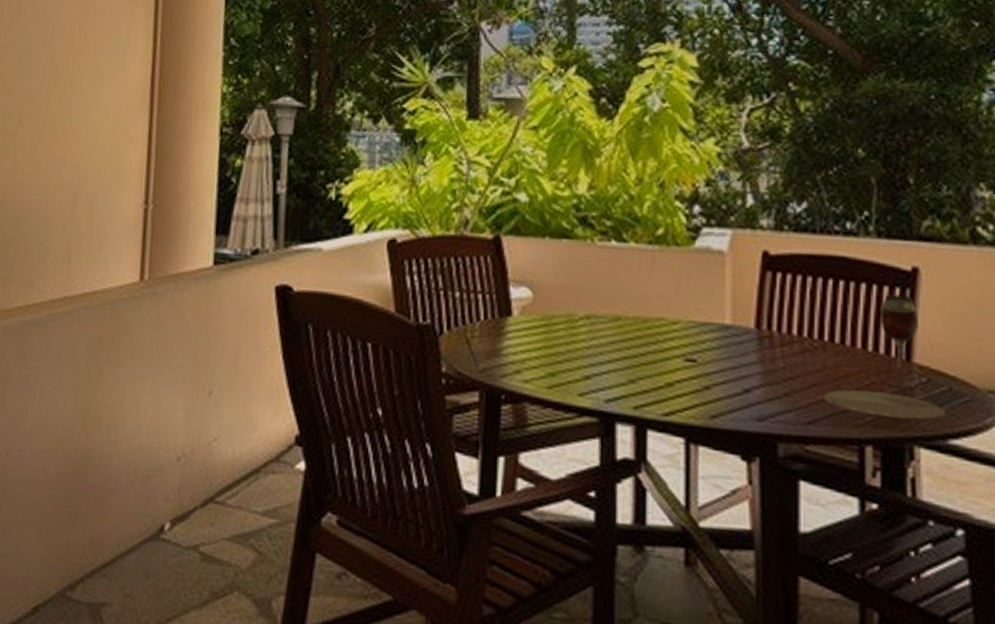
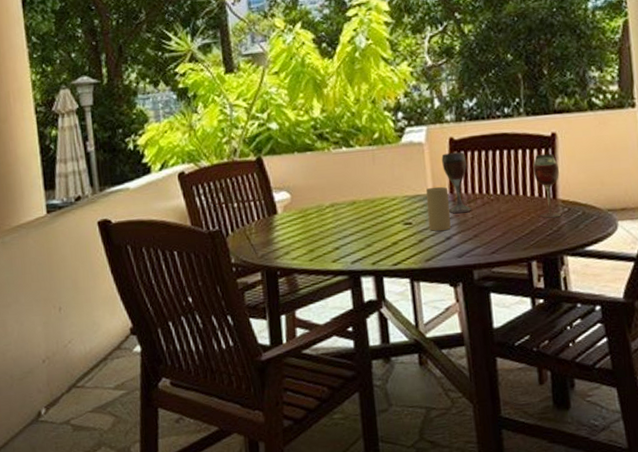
candle: none [721,315,753,380] -> present [426,186,451,232]
cup: none [749,271,785,359] -> present [441,152,472,214]
plate: present [823,389,946,422] -> none [500,222,582,242]

